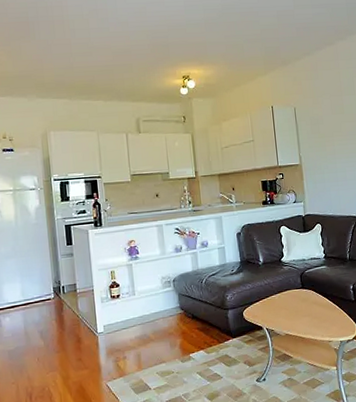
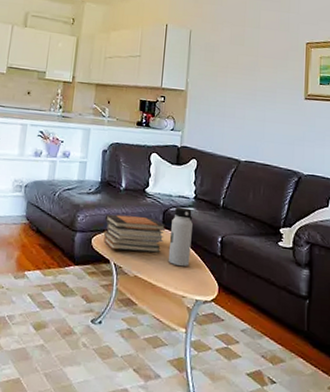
book stack: none [250,282,305,317] -> present [104,214,166,253]
water bottle: none [309,267,330,318] -> present [168,207,193,267]

